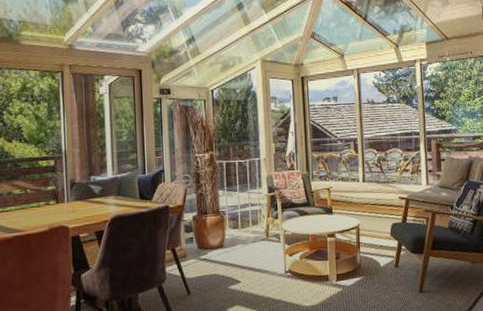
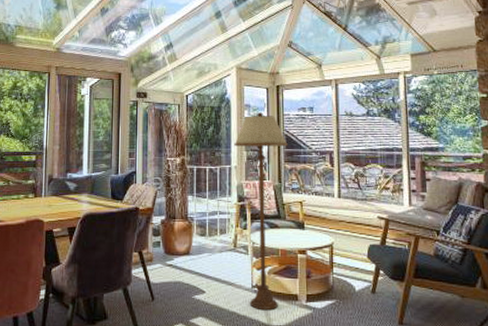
floor lamp: none [262,104,314,293] -> present [234,112,288,309]

